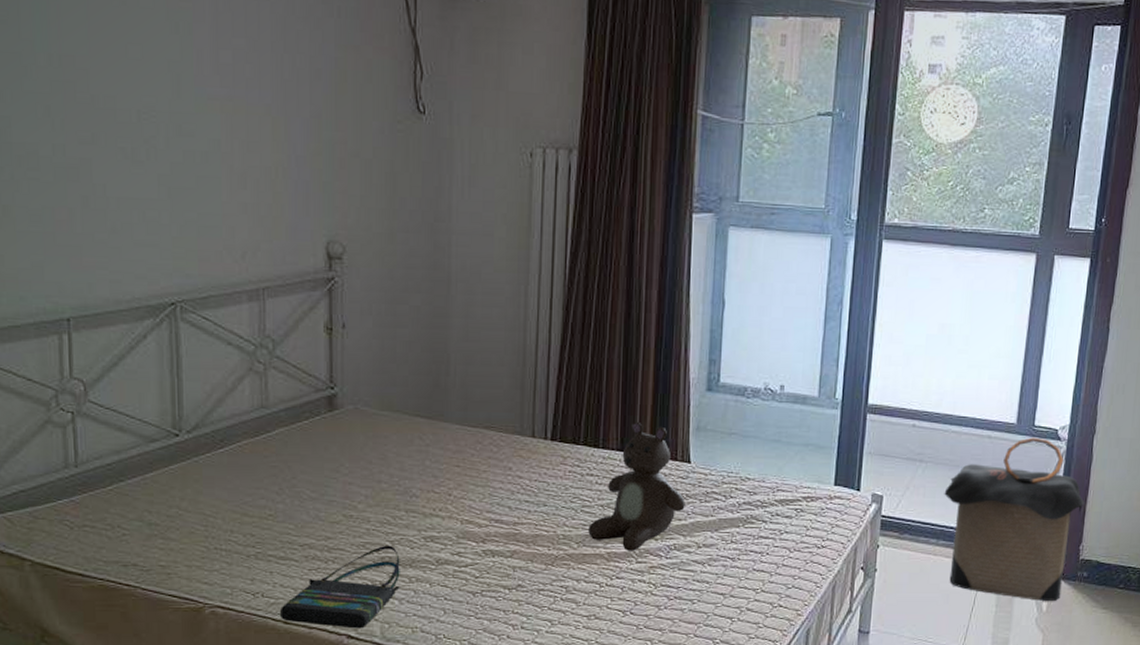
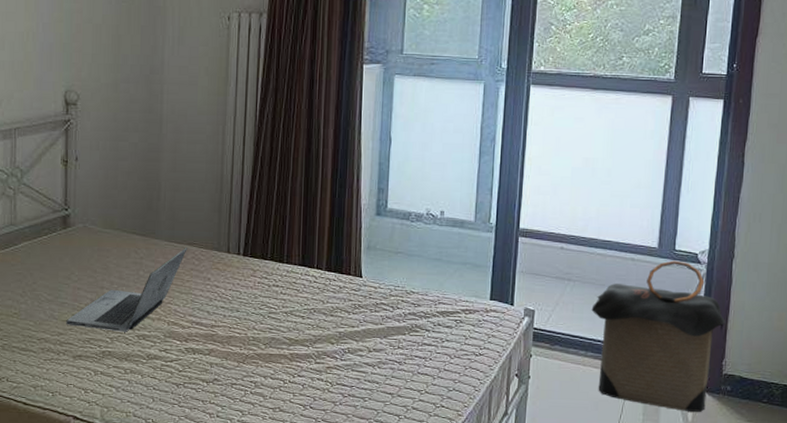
tote bag: present [281,545,402,629] -> none [21,341,118,411]
laptop: none [335,432,484,534] -> present [66,248,187,332]
teddy bear: present [588,421,685,551] -> none [274,241,358,353]

